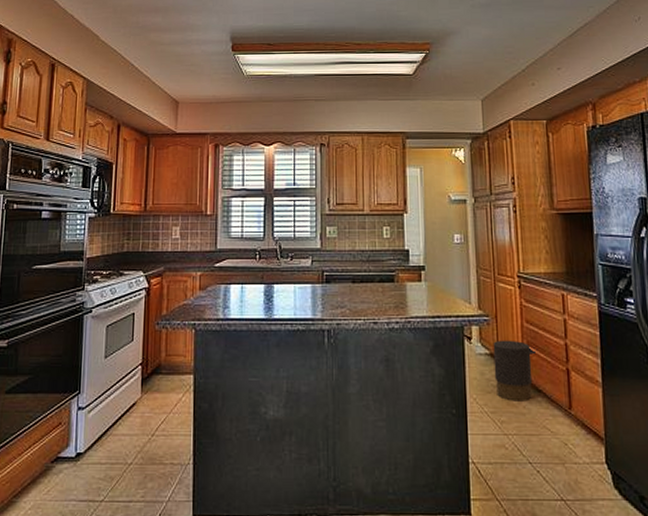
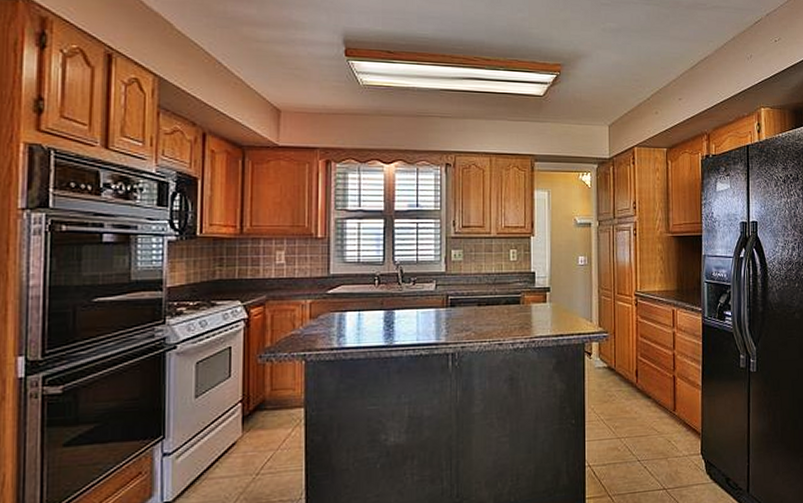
trash can: present [493,340,538,402] -> none [610,353,650,408]

